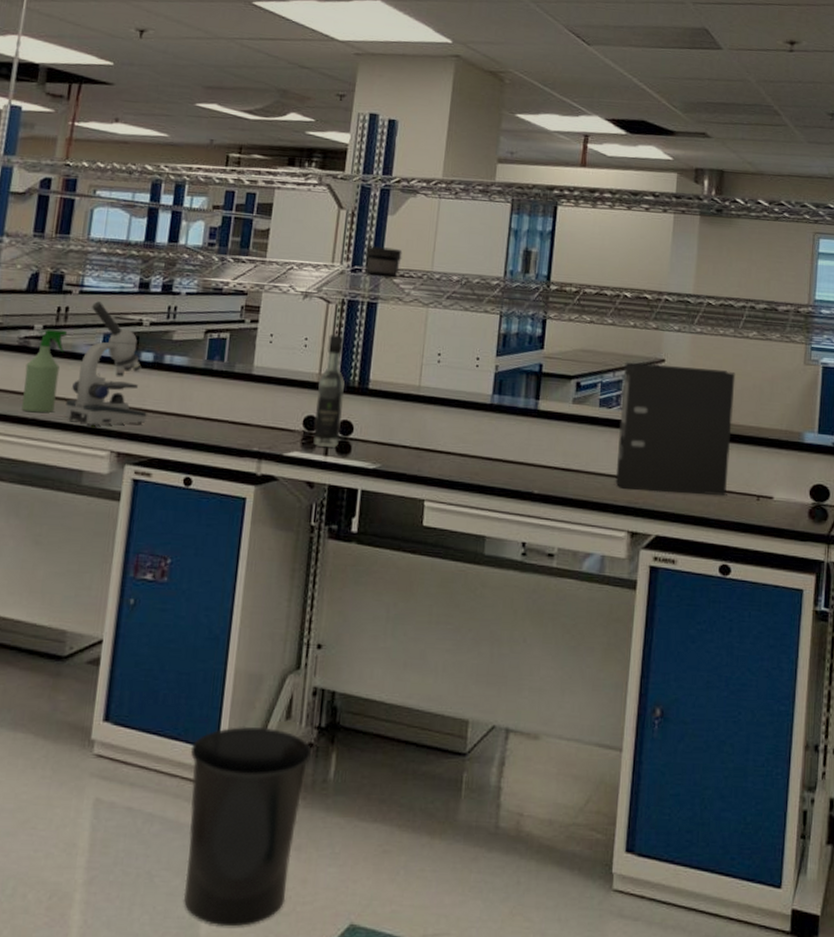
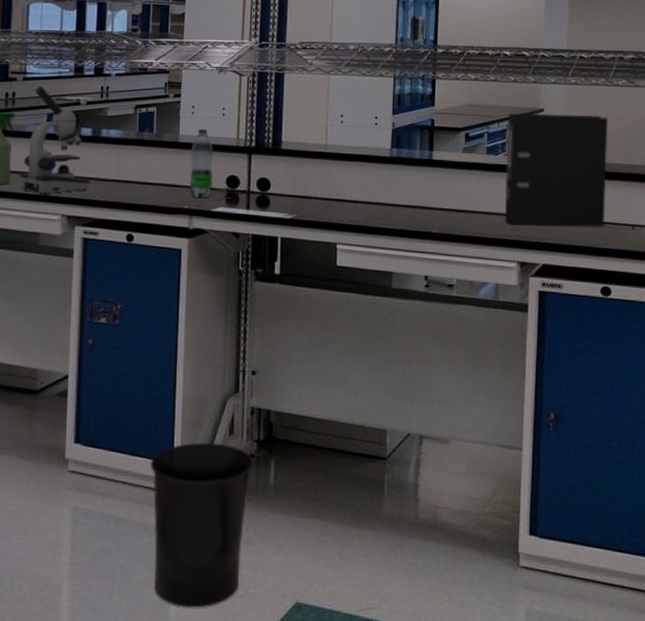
bottle: none [260,360,291,441] -> present [189,128,213,199]
bottle: present [313,333,345,447] -> none [236,102,260,202]
jar: present [364,245,403,279] -> none [270,22,304,52]

